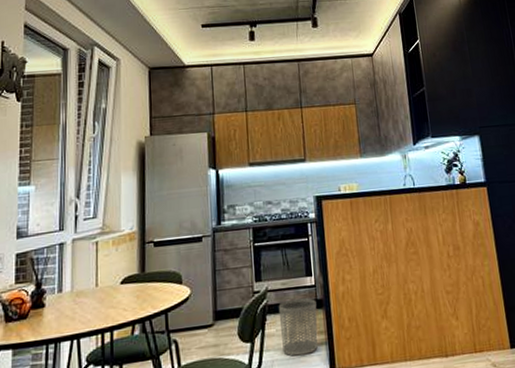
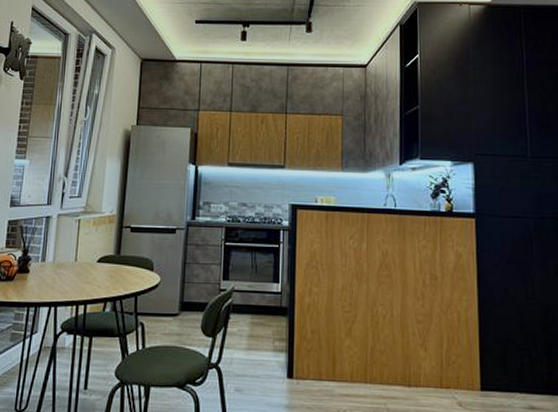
waste bin: present [278,298,318,357] -> none [242,302,281,359]

